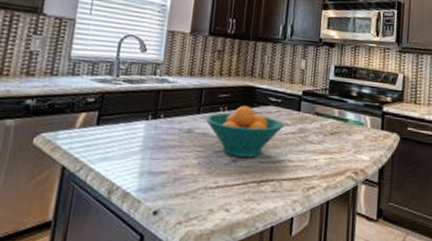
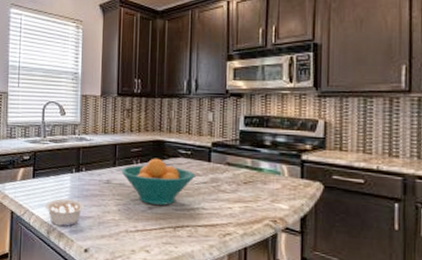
legume: none [108,150,159,184] -> present [45,198,85,226]

